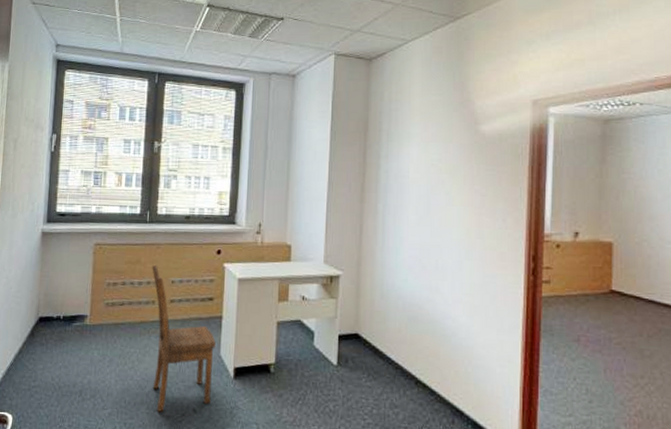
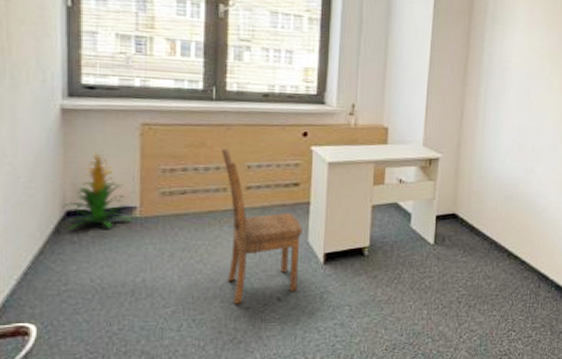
indoor plant: none [36,267,84,333] -> present [61,151,133,229]

